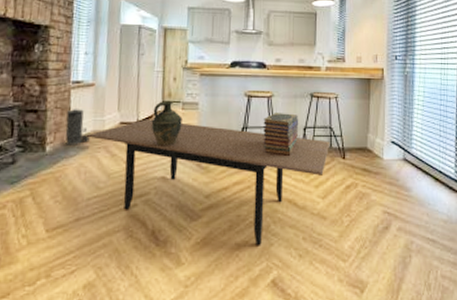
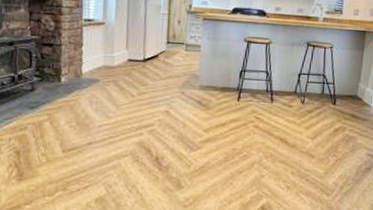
canister: present [65,108,90,145] -> none [78,44,101,78]
dining table: present [87,119,330,246] -> none [98,57,323,177]
ceramic jug: present [151,101,183,146] -> none [156,42,186,84]
book stack: present [263,113,299,156] -> none [259,58,295,99]

